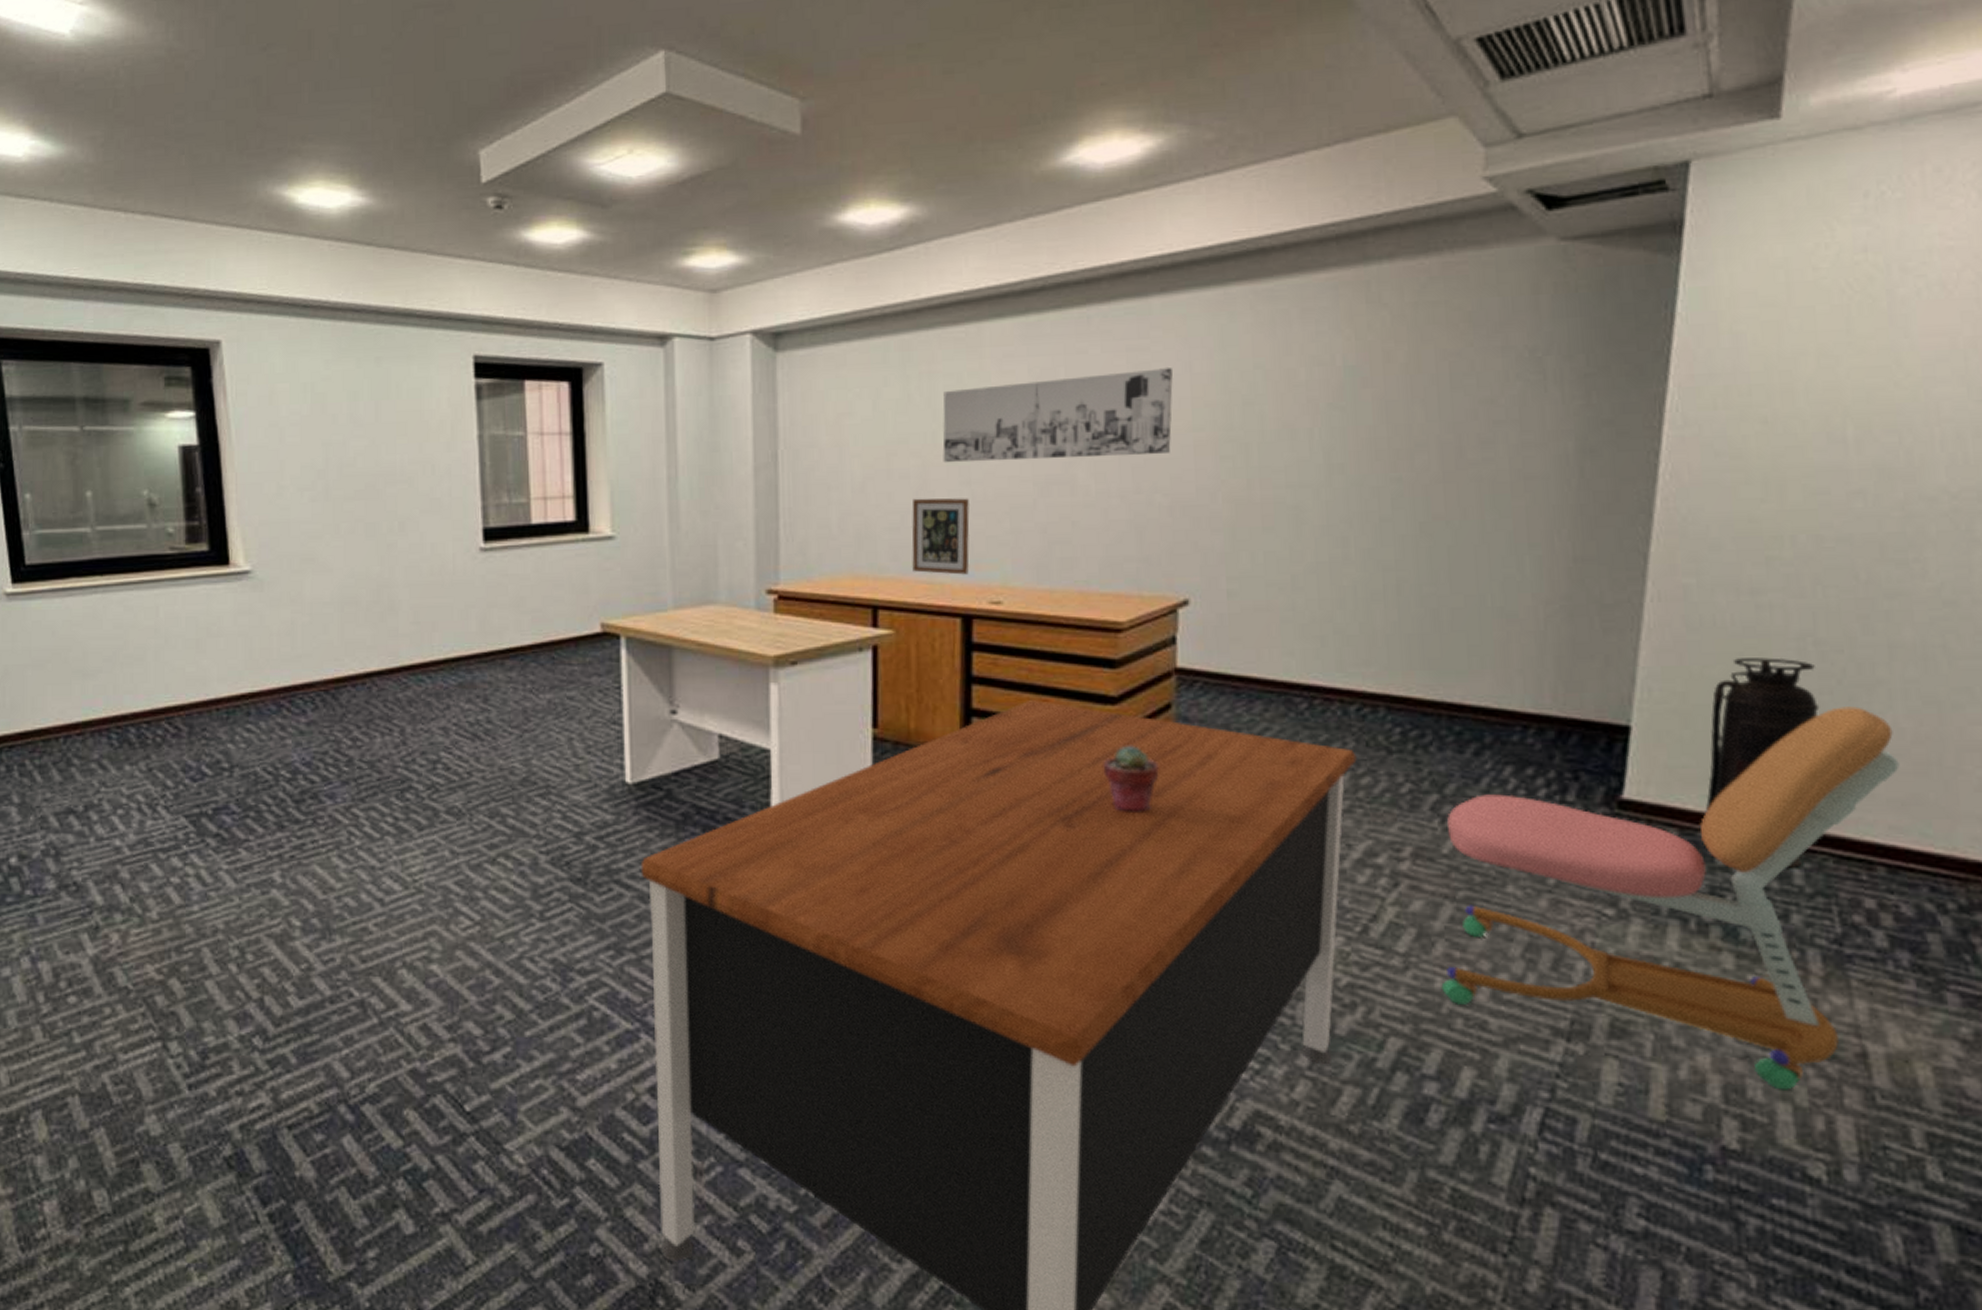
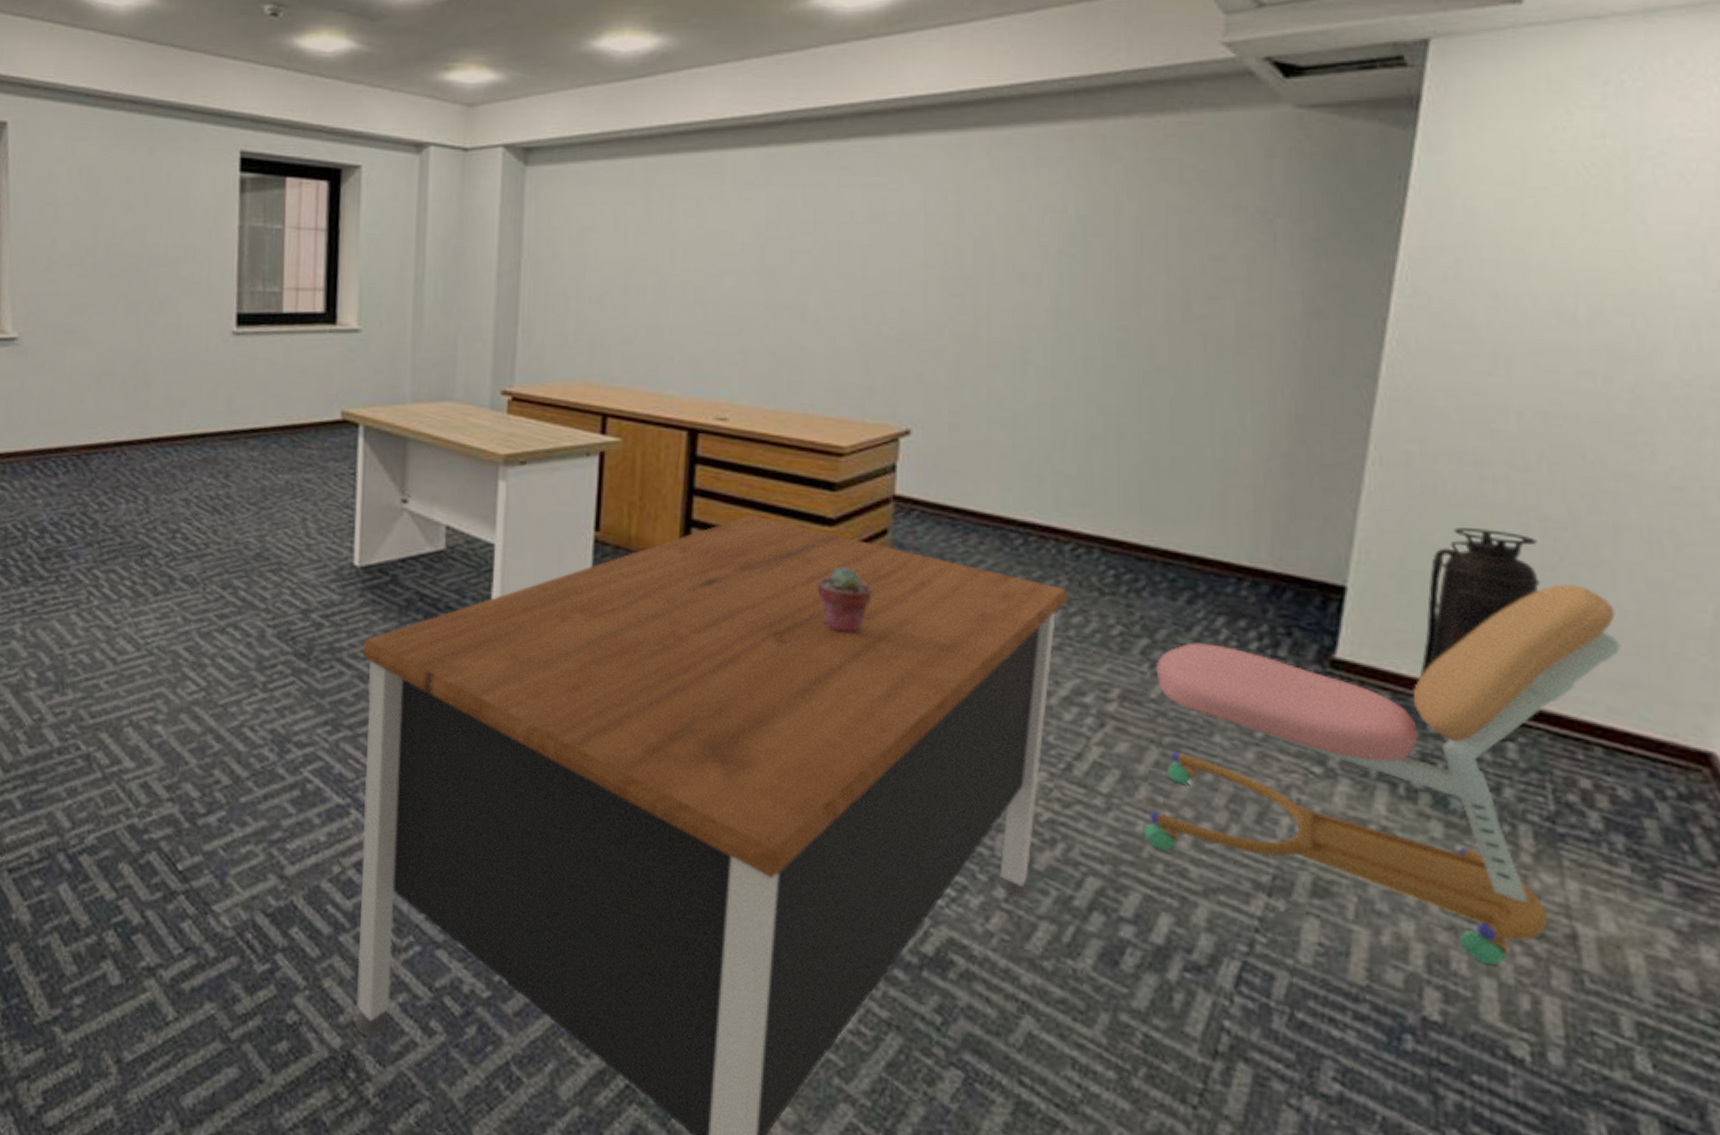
wall art: present [912,498,970,575] -> none [643,313,702,390]
wall art: present [942,368,1173,463] -> none [679,205,907,288]

